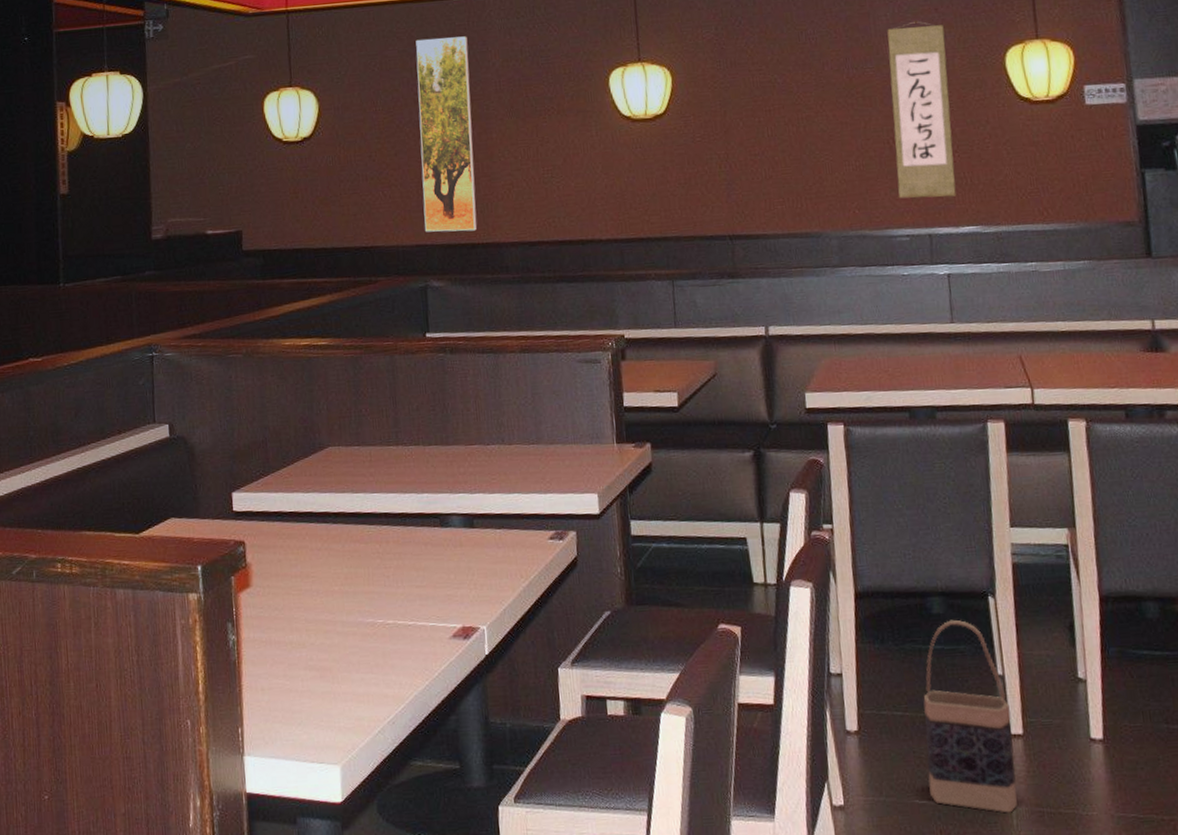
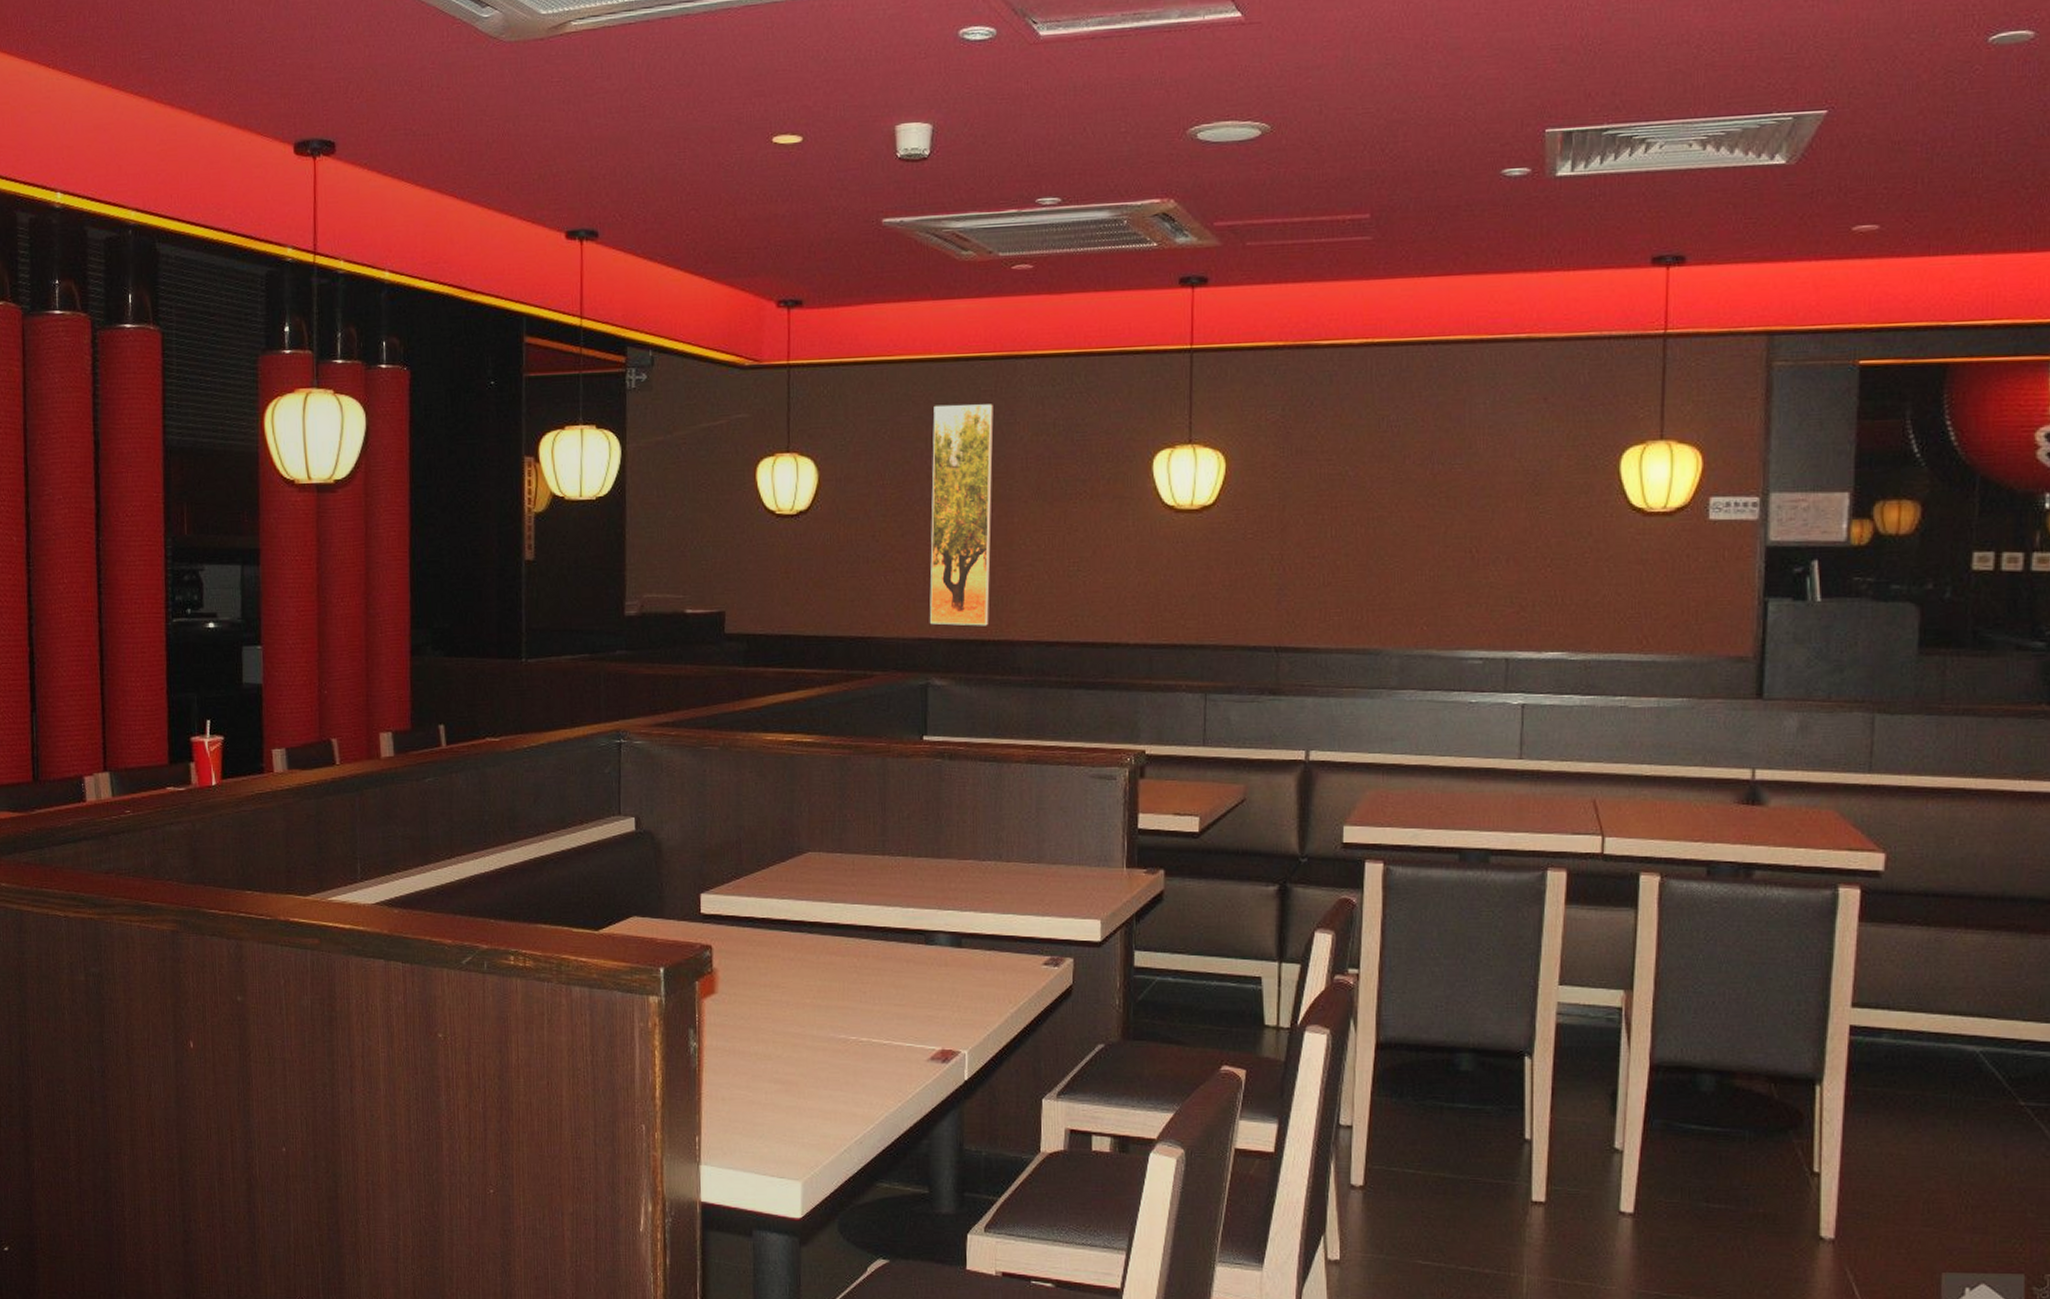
wall scroll: present [887,19,958,199] -> none [1473,410,1552,618]
bag: present [923,619,1017,813] -> none [1435,1078,1534,1281]

